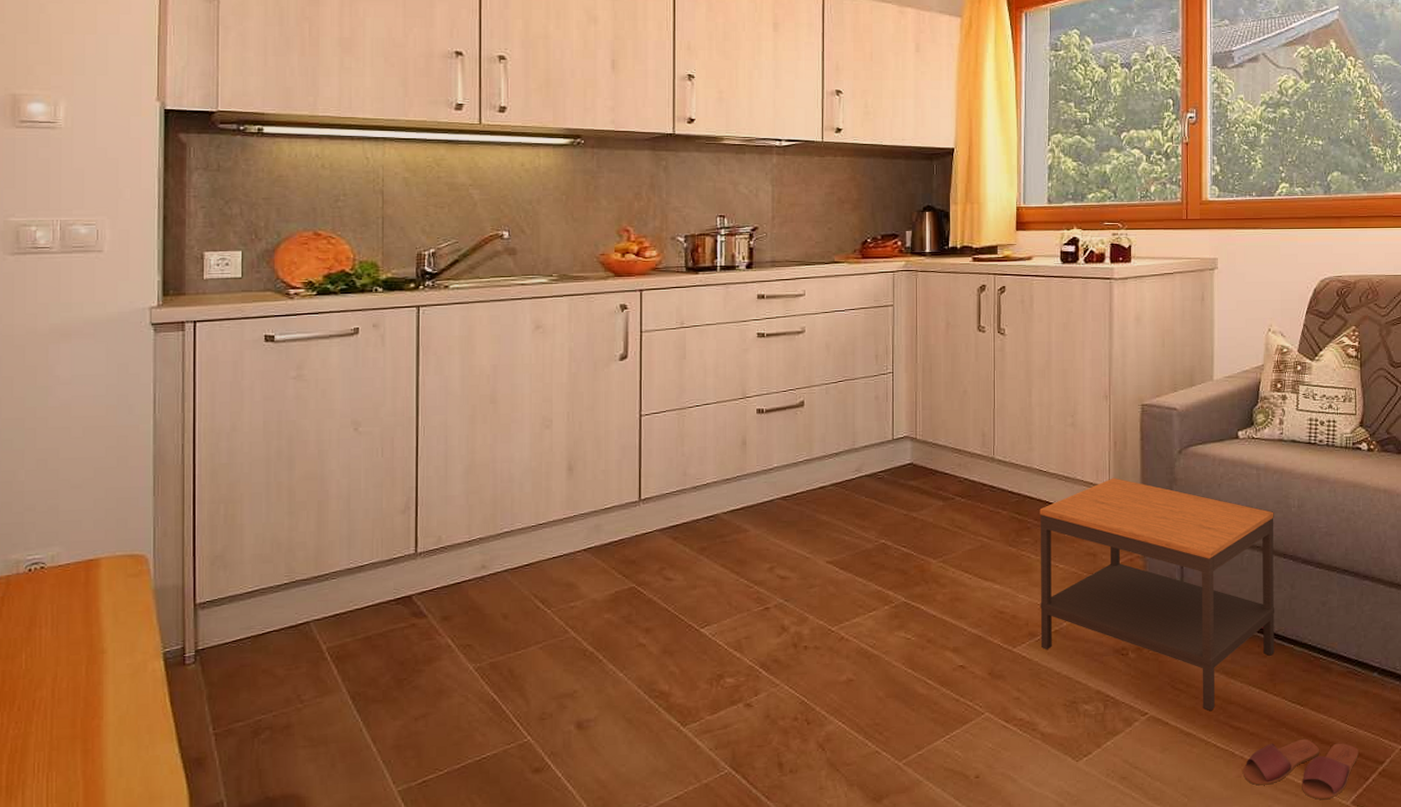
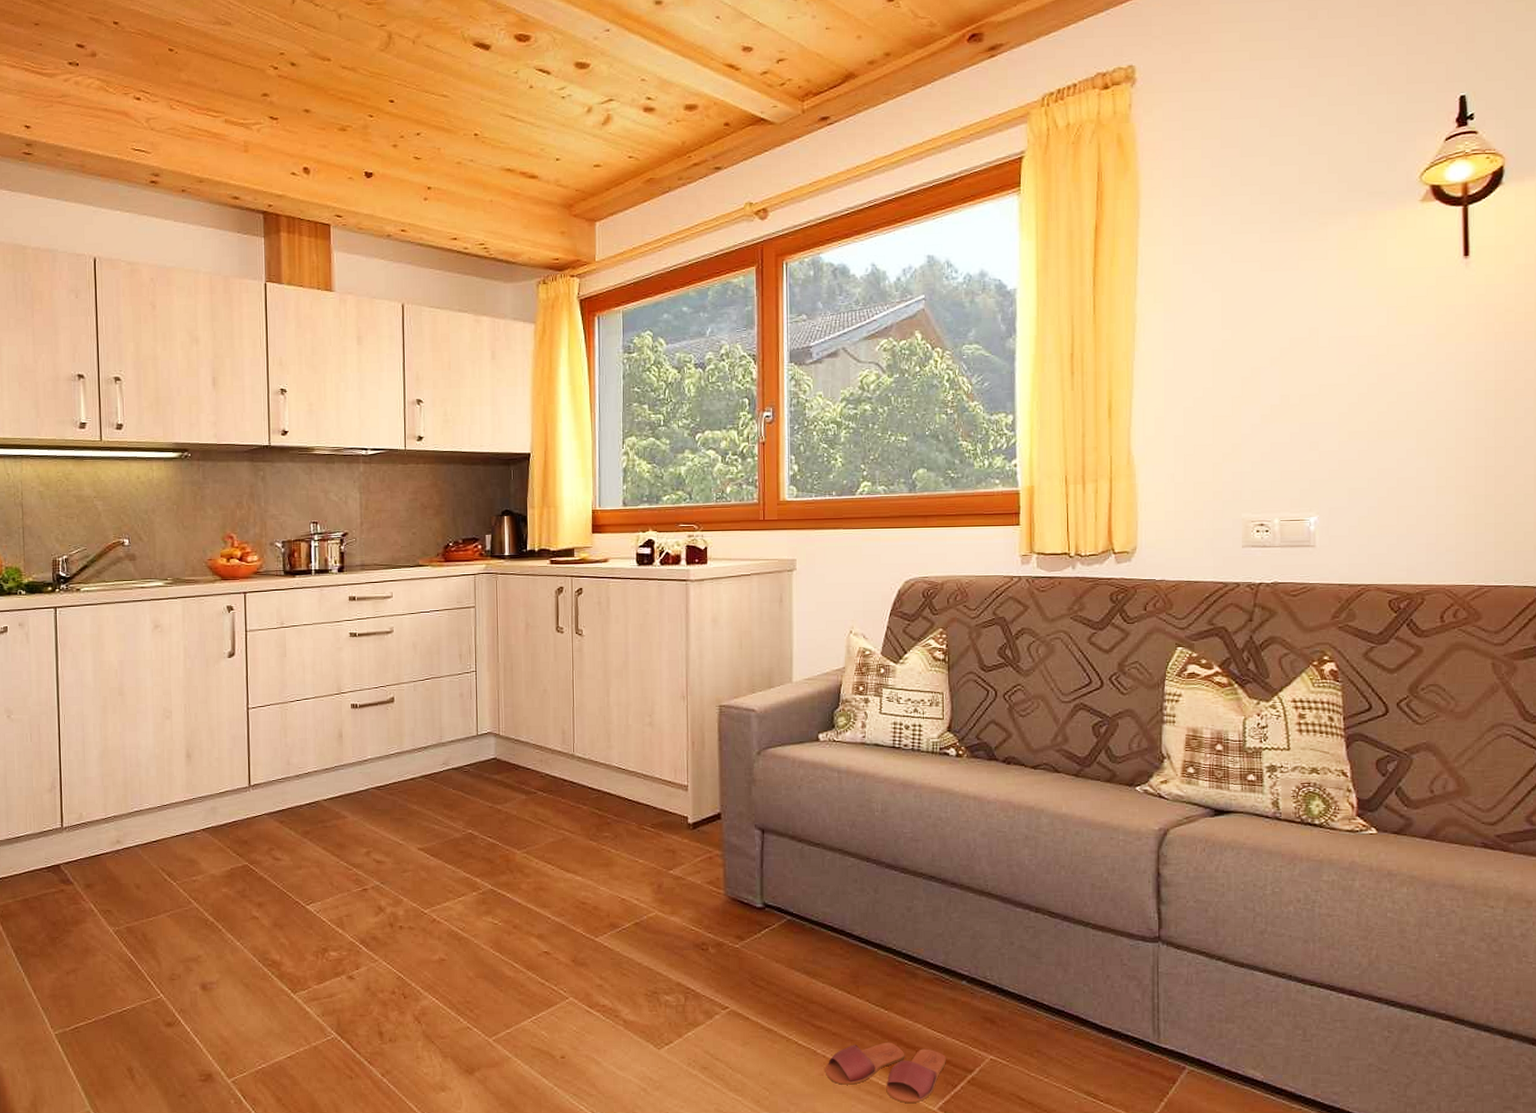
side table: present [1039,478,1275,712] -> none [619,777,858,1009]

